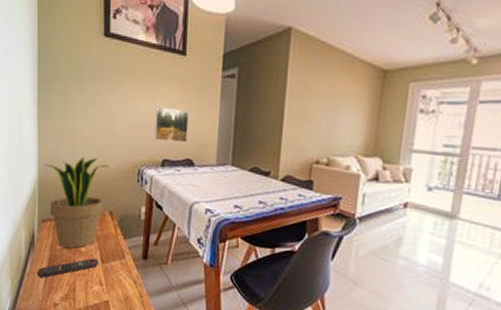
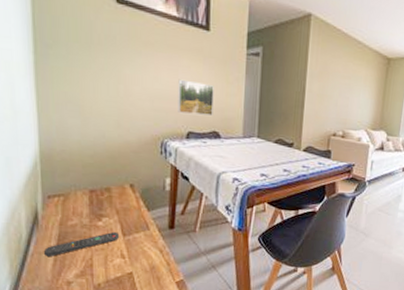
potted plant: present [44,157,110,249] -> none [47,129,128,224]

